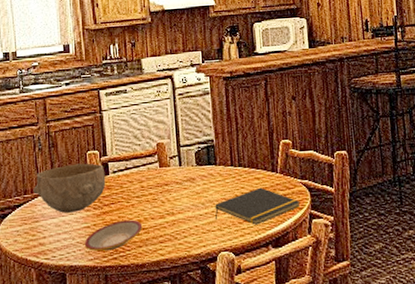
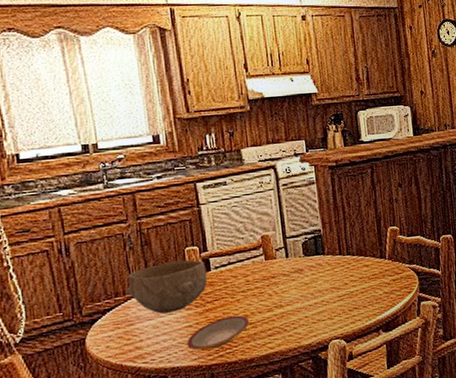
notepad: present [215,187,300,225] -> none [324,274,409,311]

